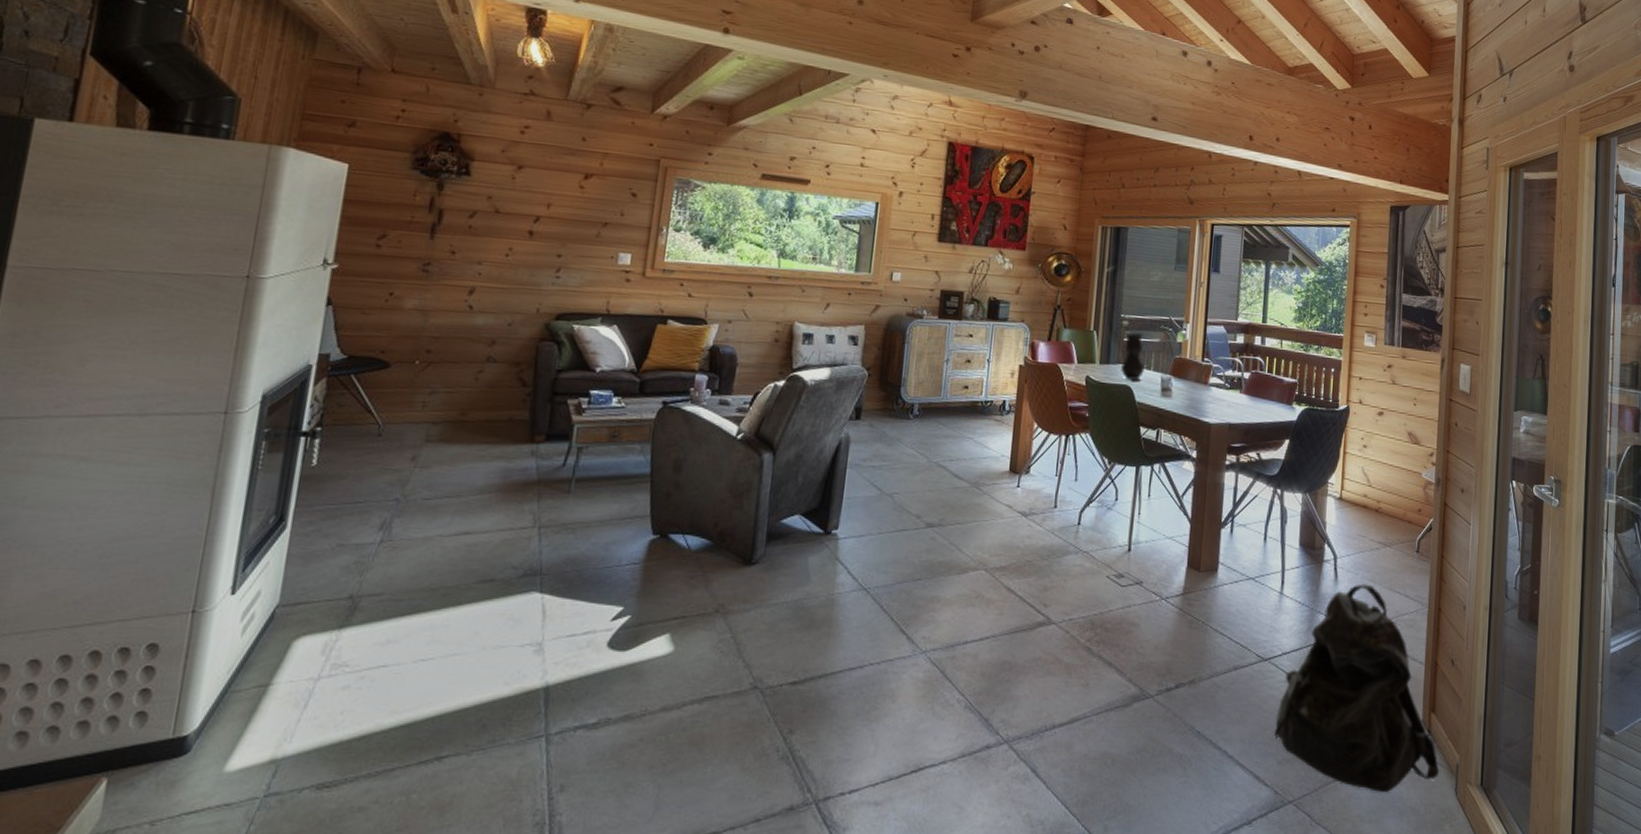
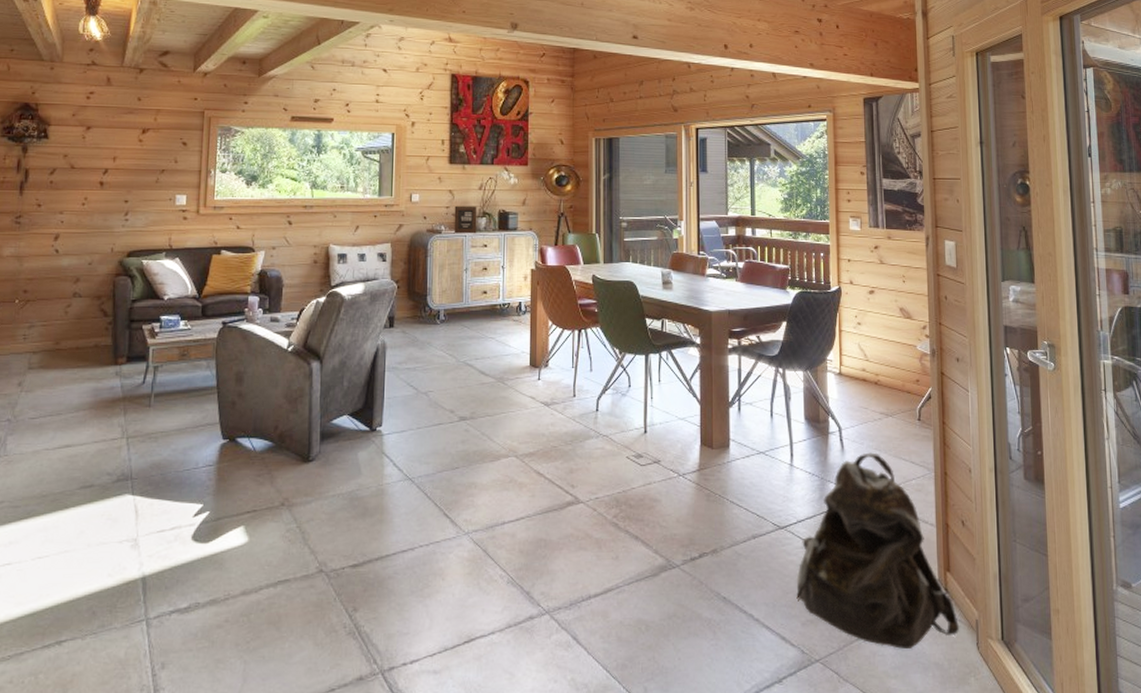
vase: present [1121,331,1145,381] -> none [624,231,645,277]

